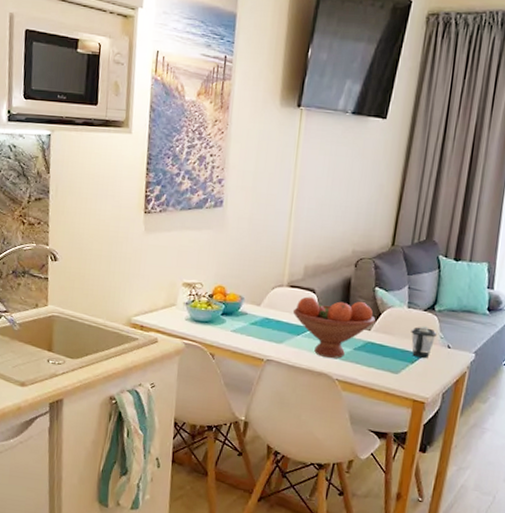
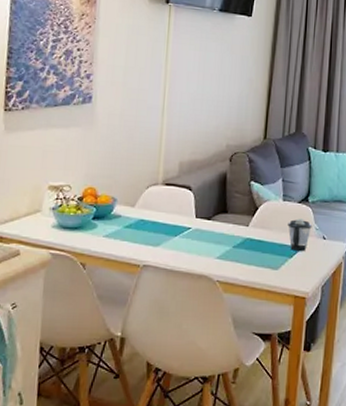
fruit bowl: present [292,296,376,359] -> none [169,194,253,258]

